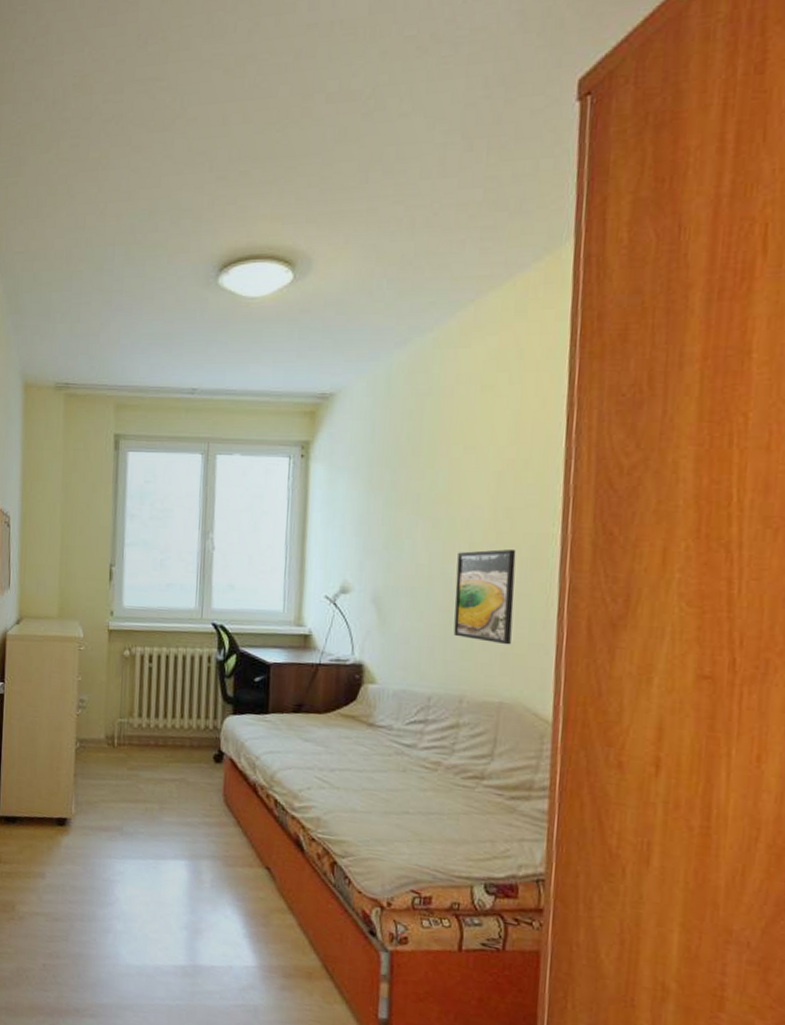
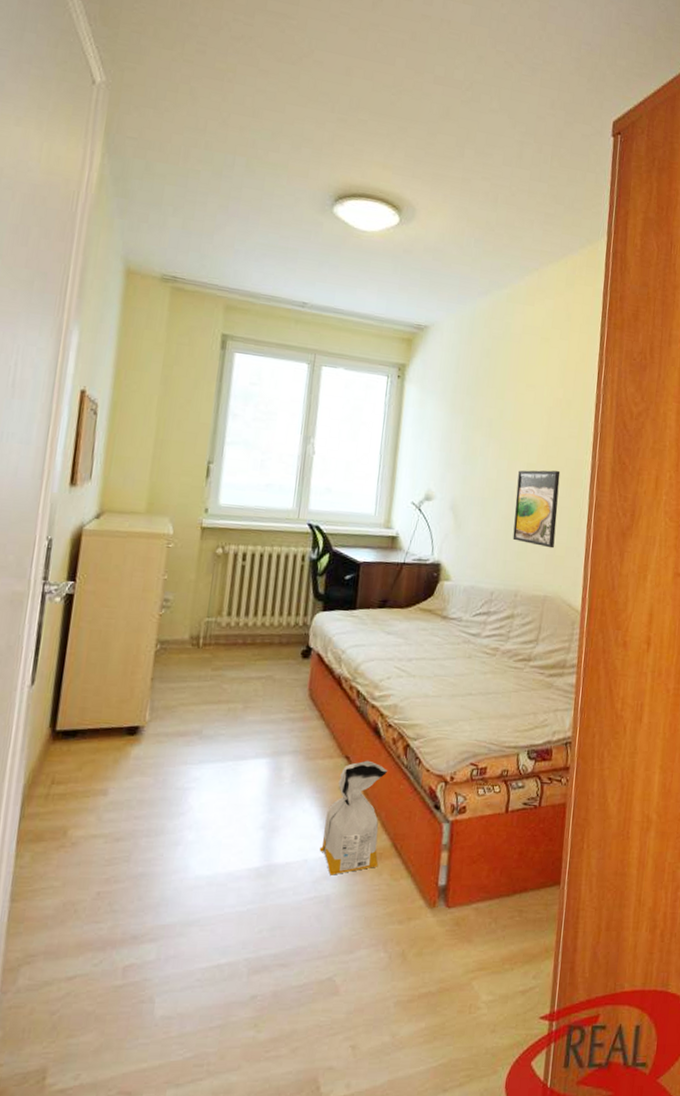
bag: none [244,873,314,987] -> present [319,760,388,875]

